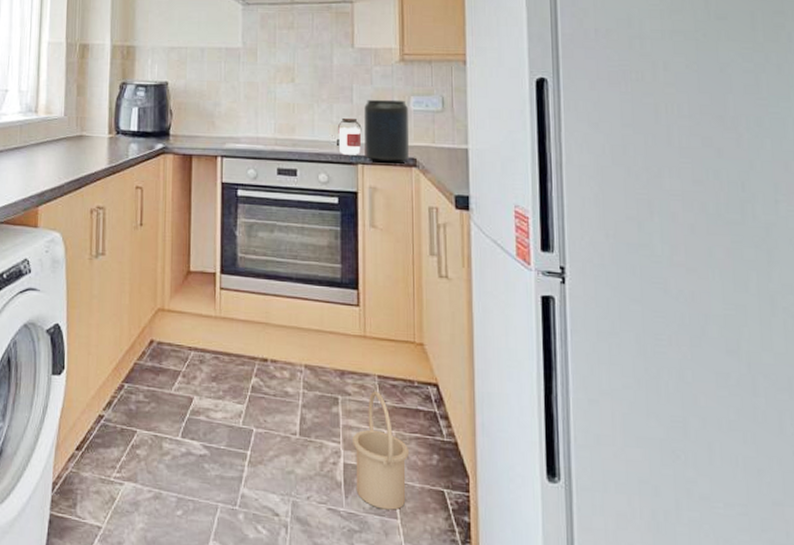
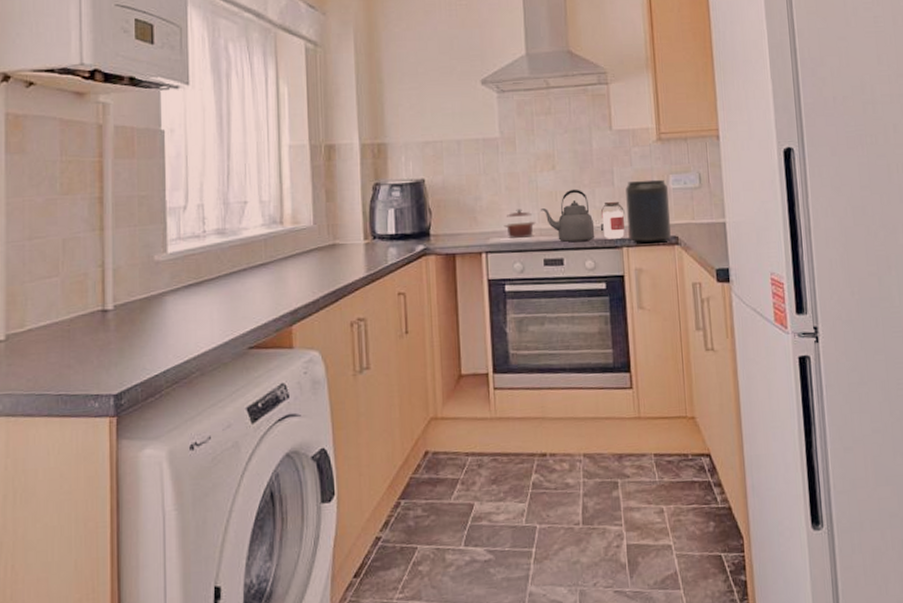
saucepan: none [240,117,272,146] -> present [503,209,536,238]
kettle: none [277,102,330,154] -> present [541,189,595,242]
bucket: present [353,391,408,510] -> none [634,470,687,583]

